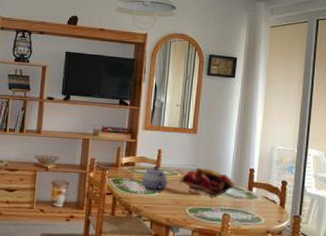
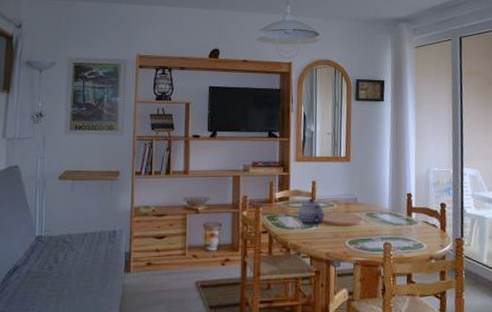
fruit basket: present [179,167,236,197] -> none [336,196,394,226]

